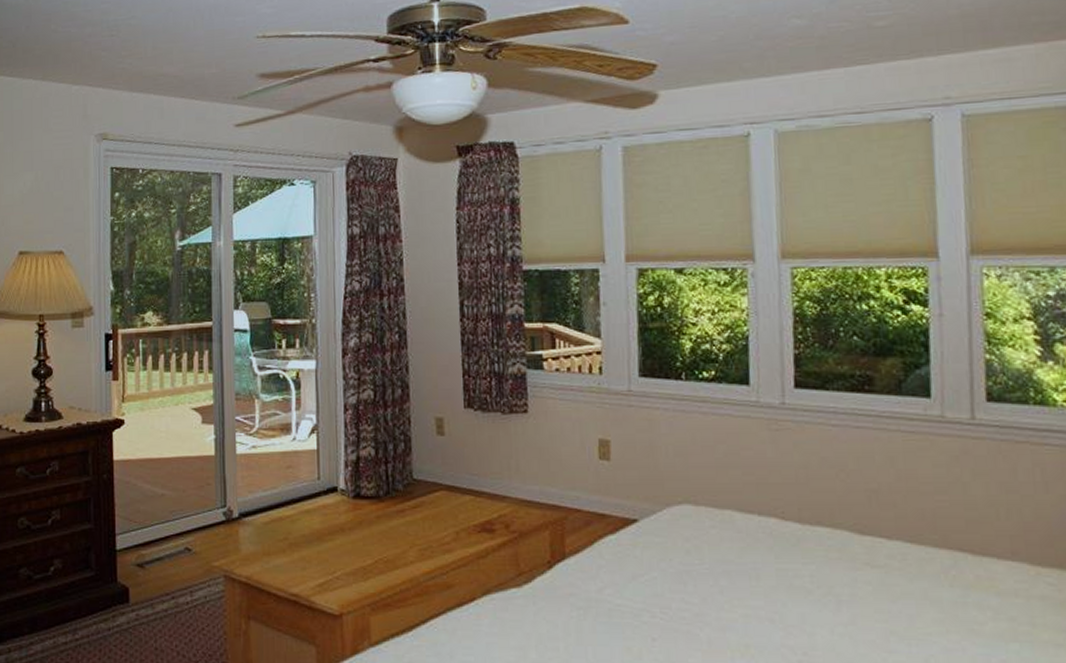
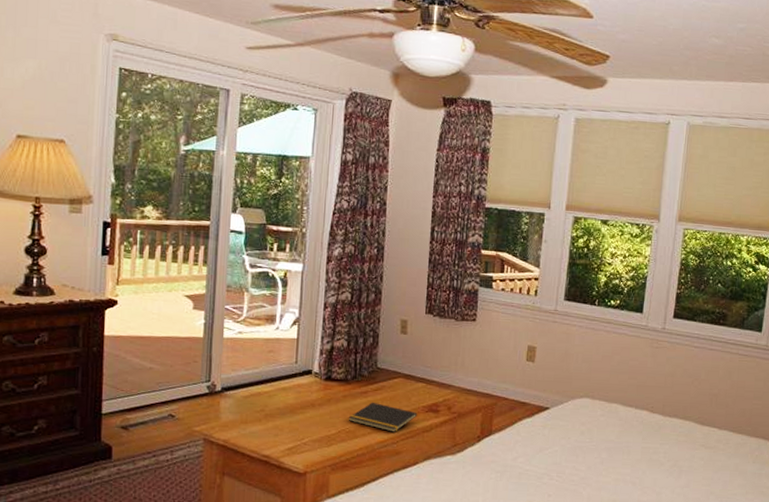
notepad: none [386,522,469,560] -> present [349,402,418,432]

